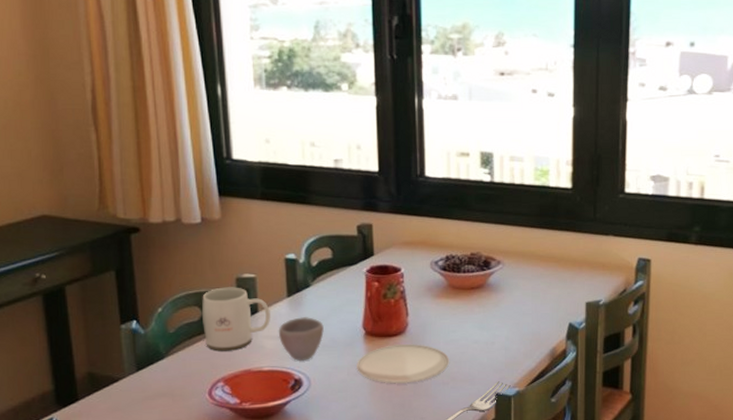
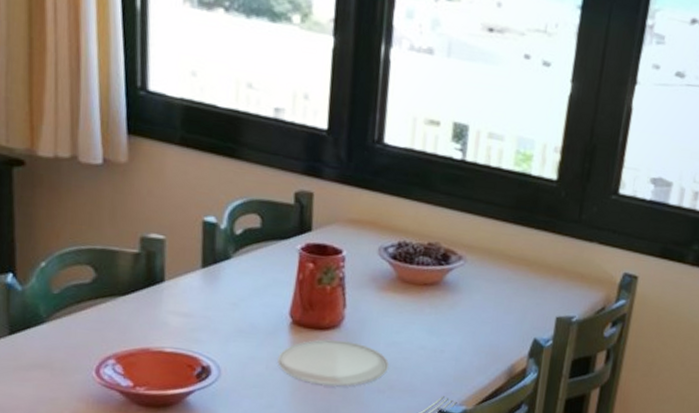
mug: present [201,287,272,351] -> none [94,246,180,323]
cup: present [278,317,324,361] -> none [186,293,243,346]

